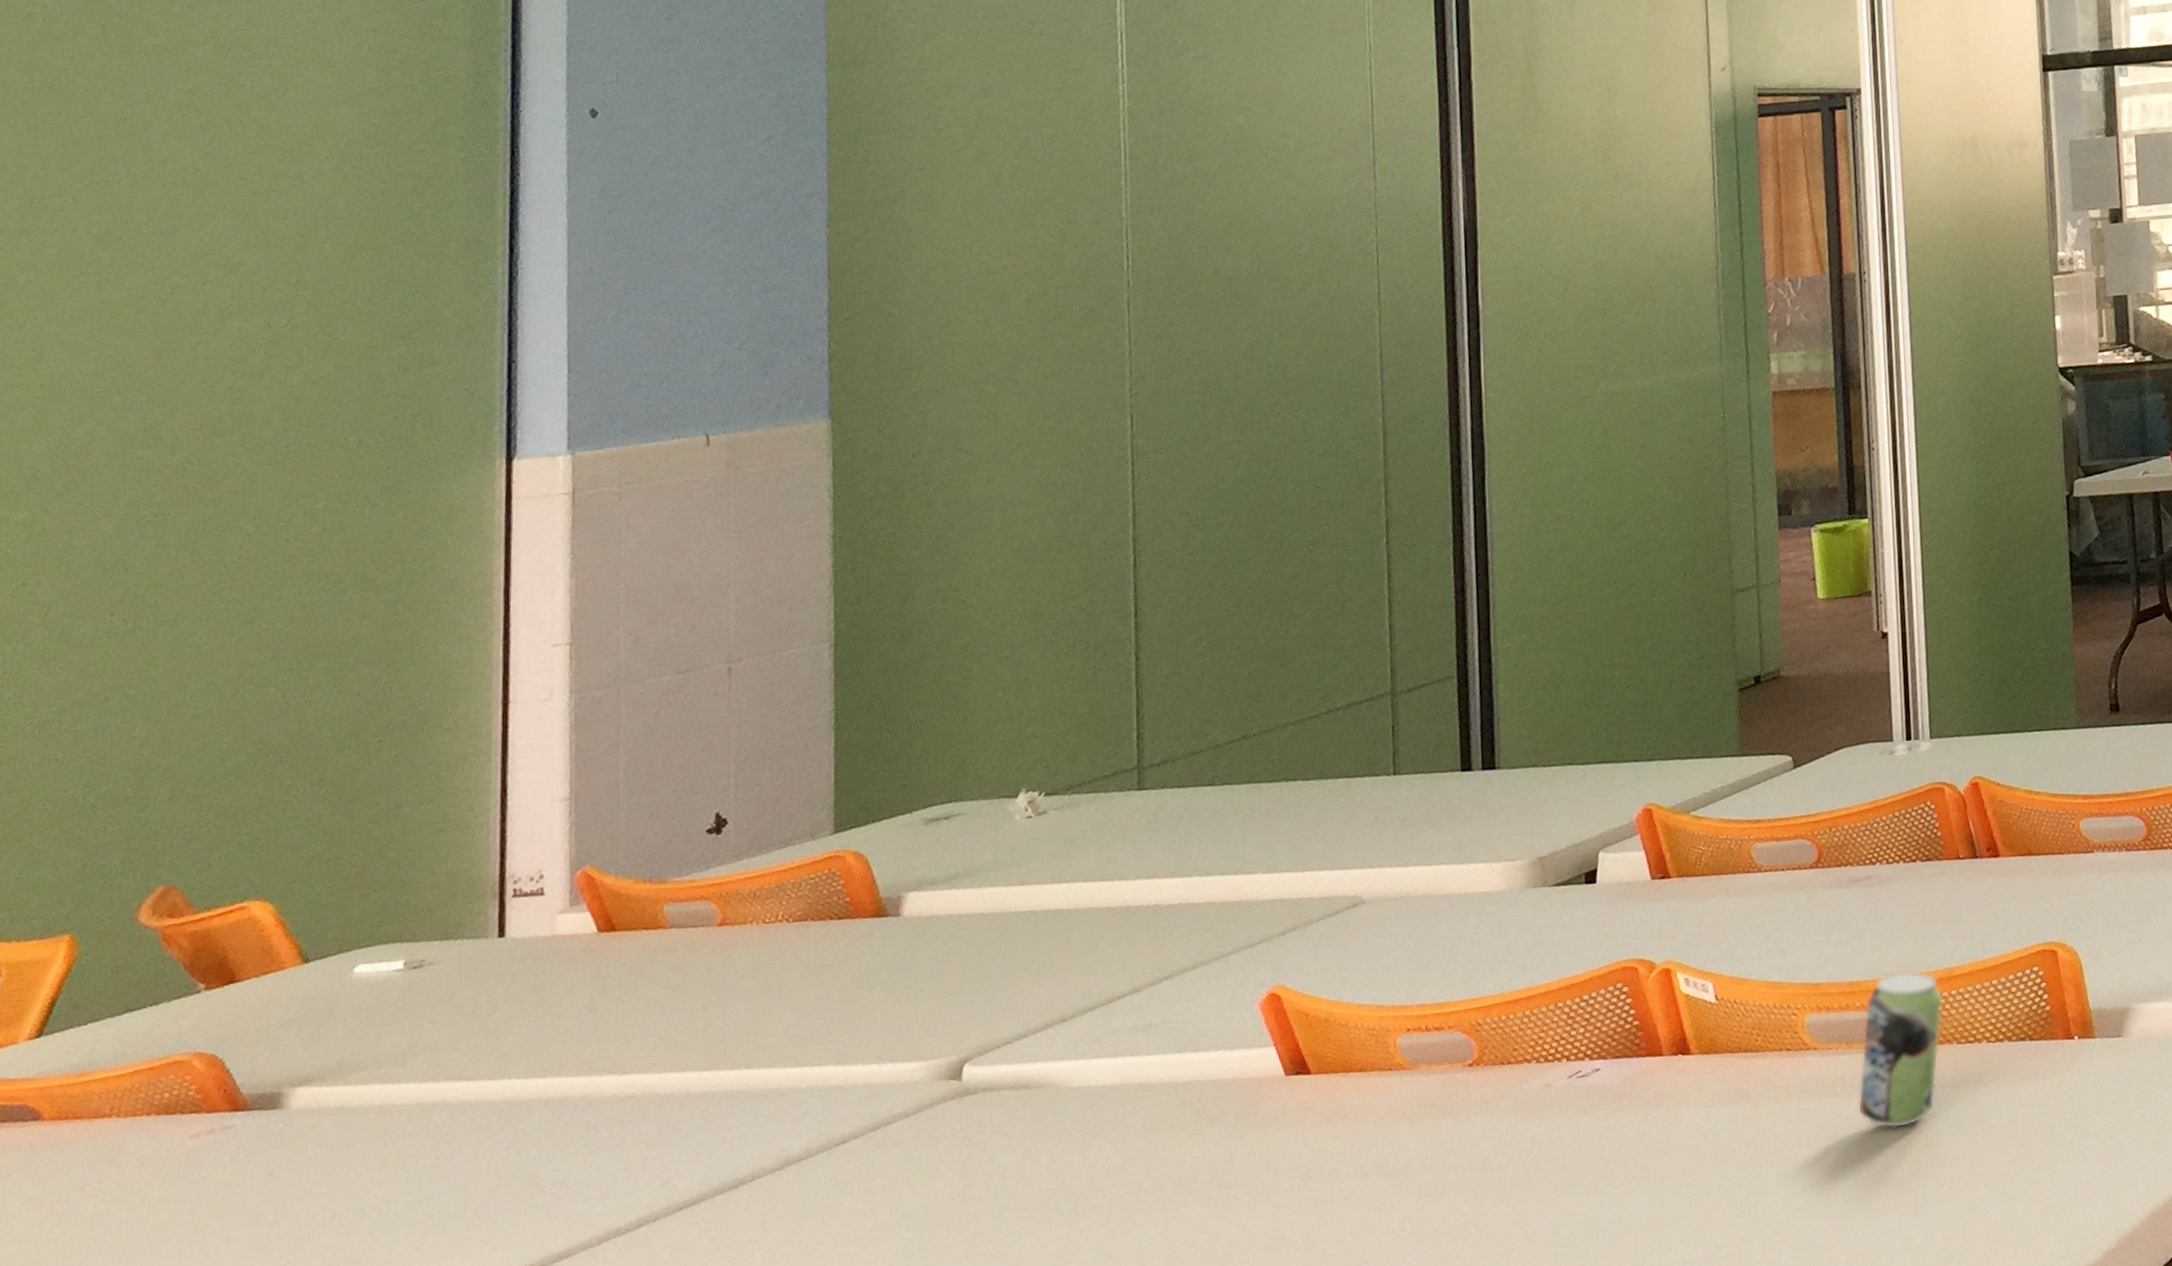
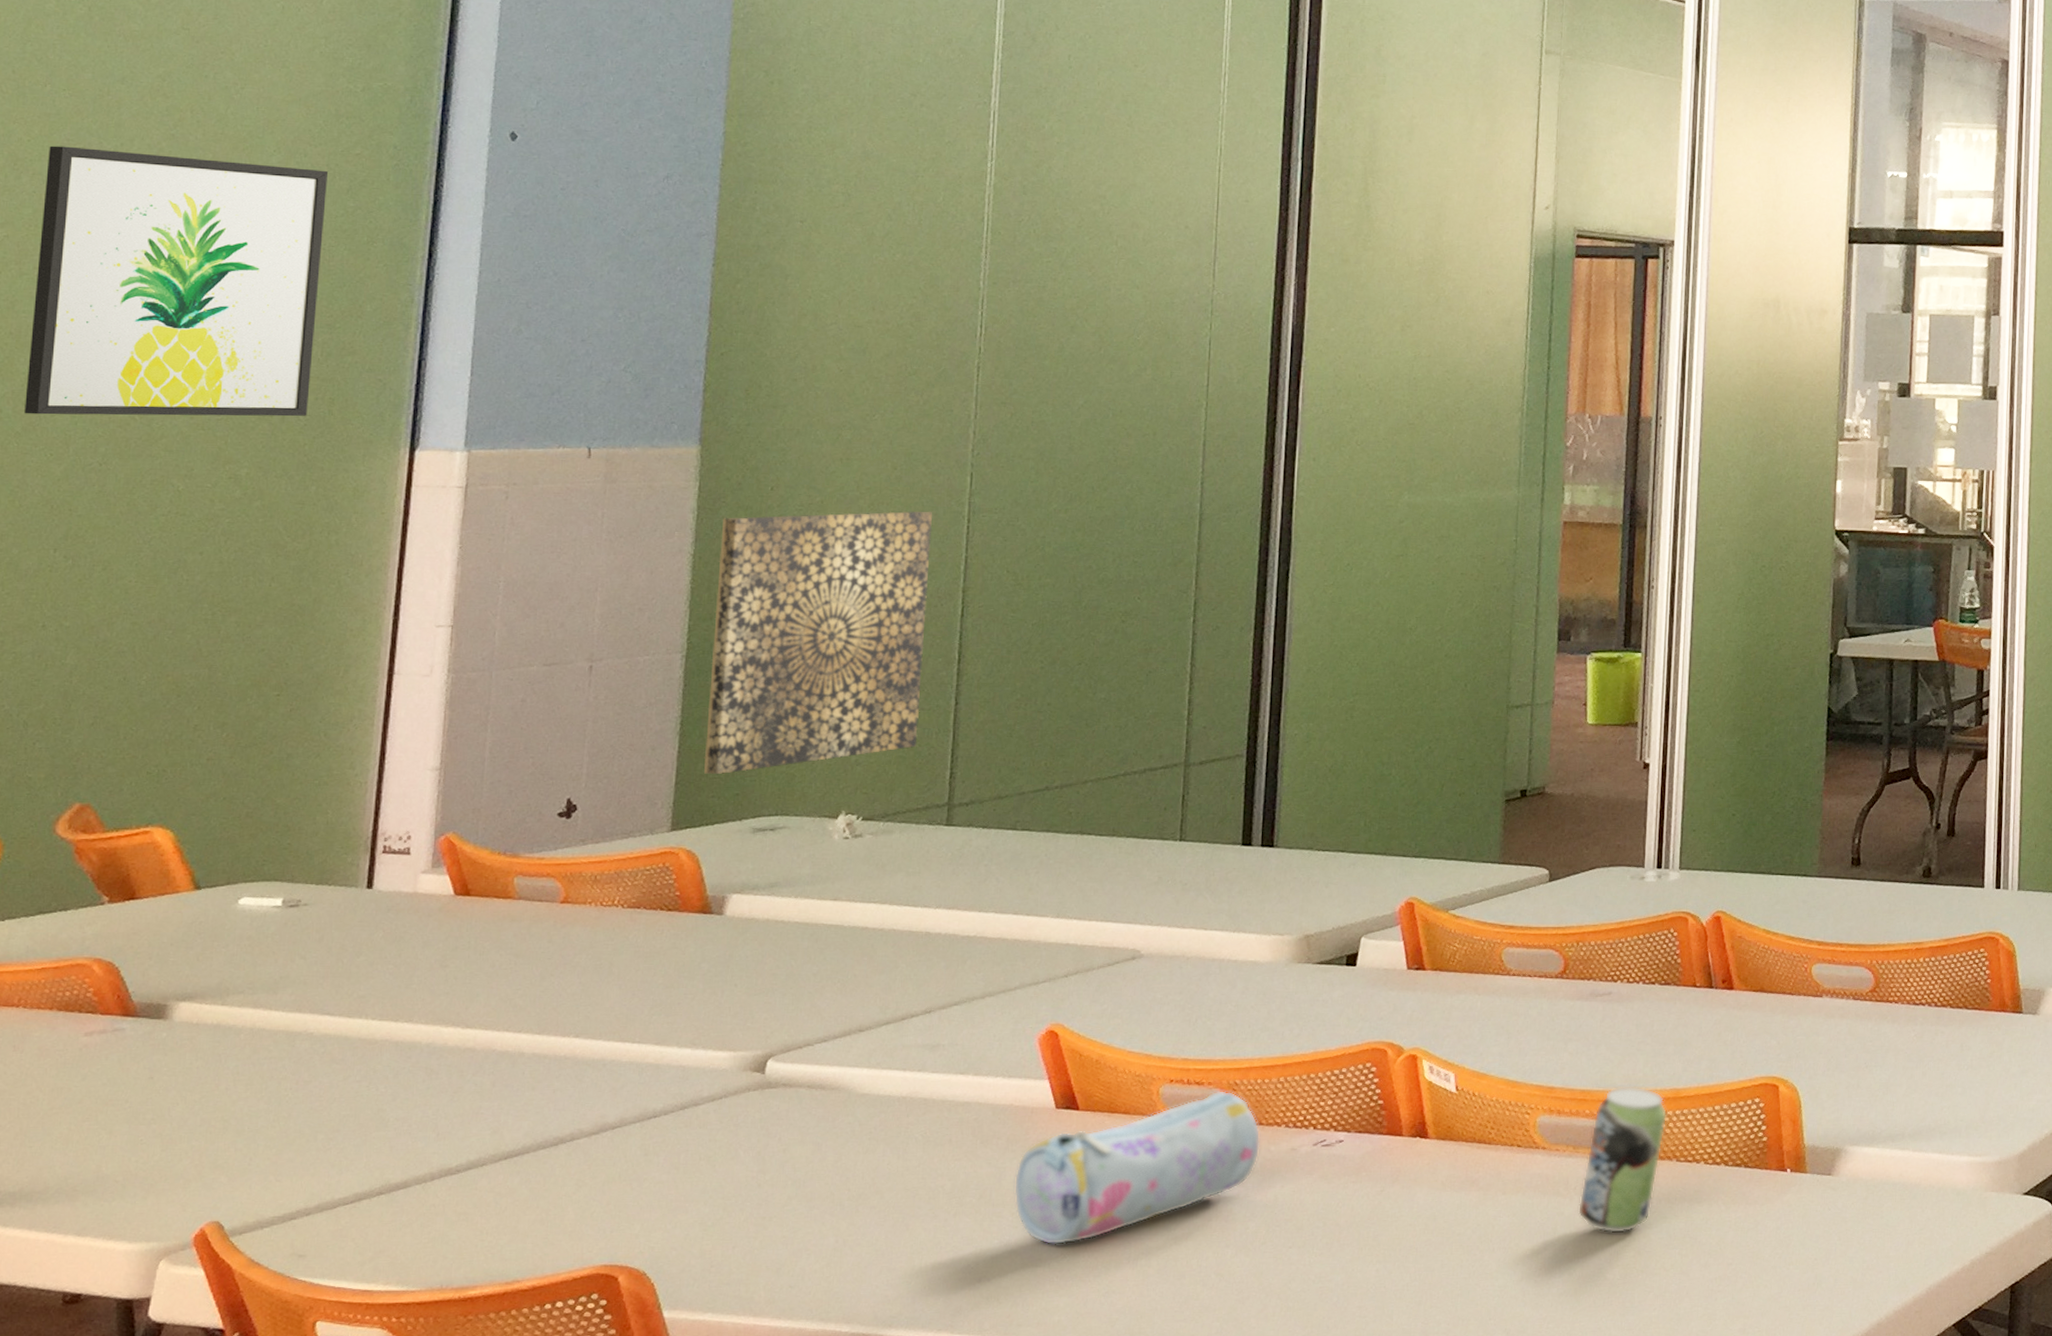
wall art: none [64,172,390,471] -> present [24,145,329,417]
wall art: none [861,459,1098,768] -> present [704,511,933,775]
pencil case: none [1246,1032,1511,1223] -> present [1013,1090,1261,1245]

